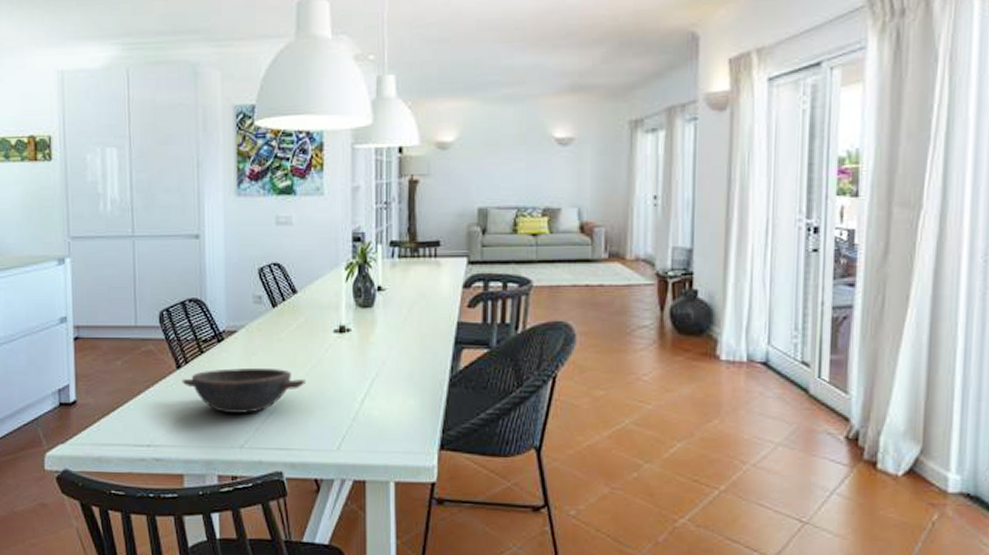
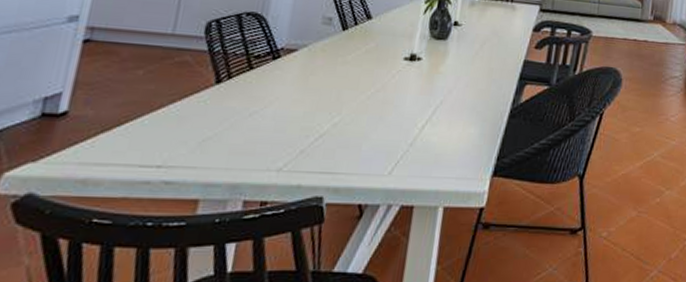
bowl: present [182,367,307,413] -> none [219,87,367,135]

